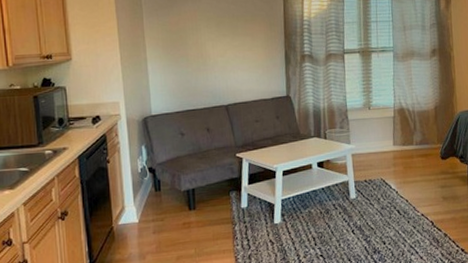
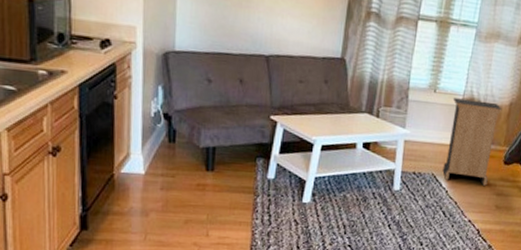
nightstand: none [385,109,431,182] -> present [442,98,502,186]

